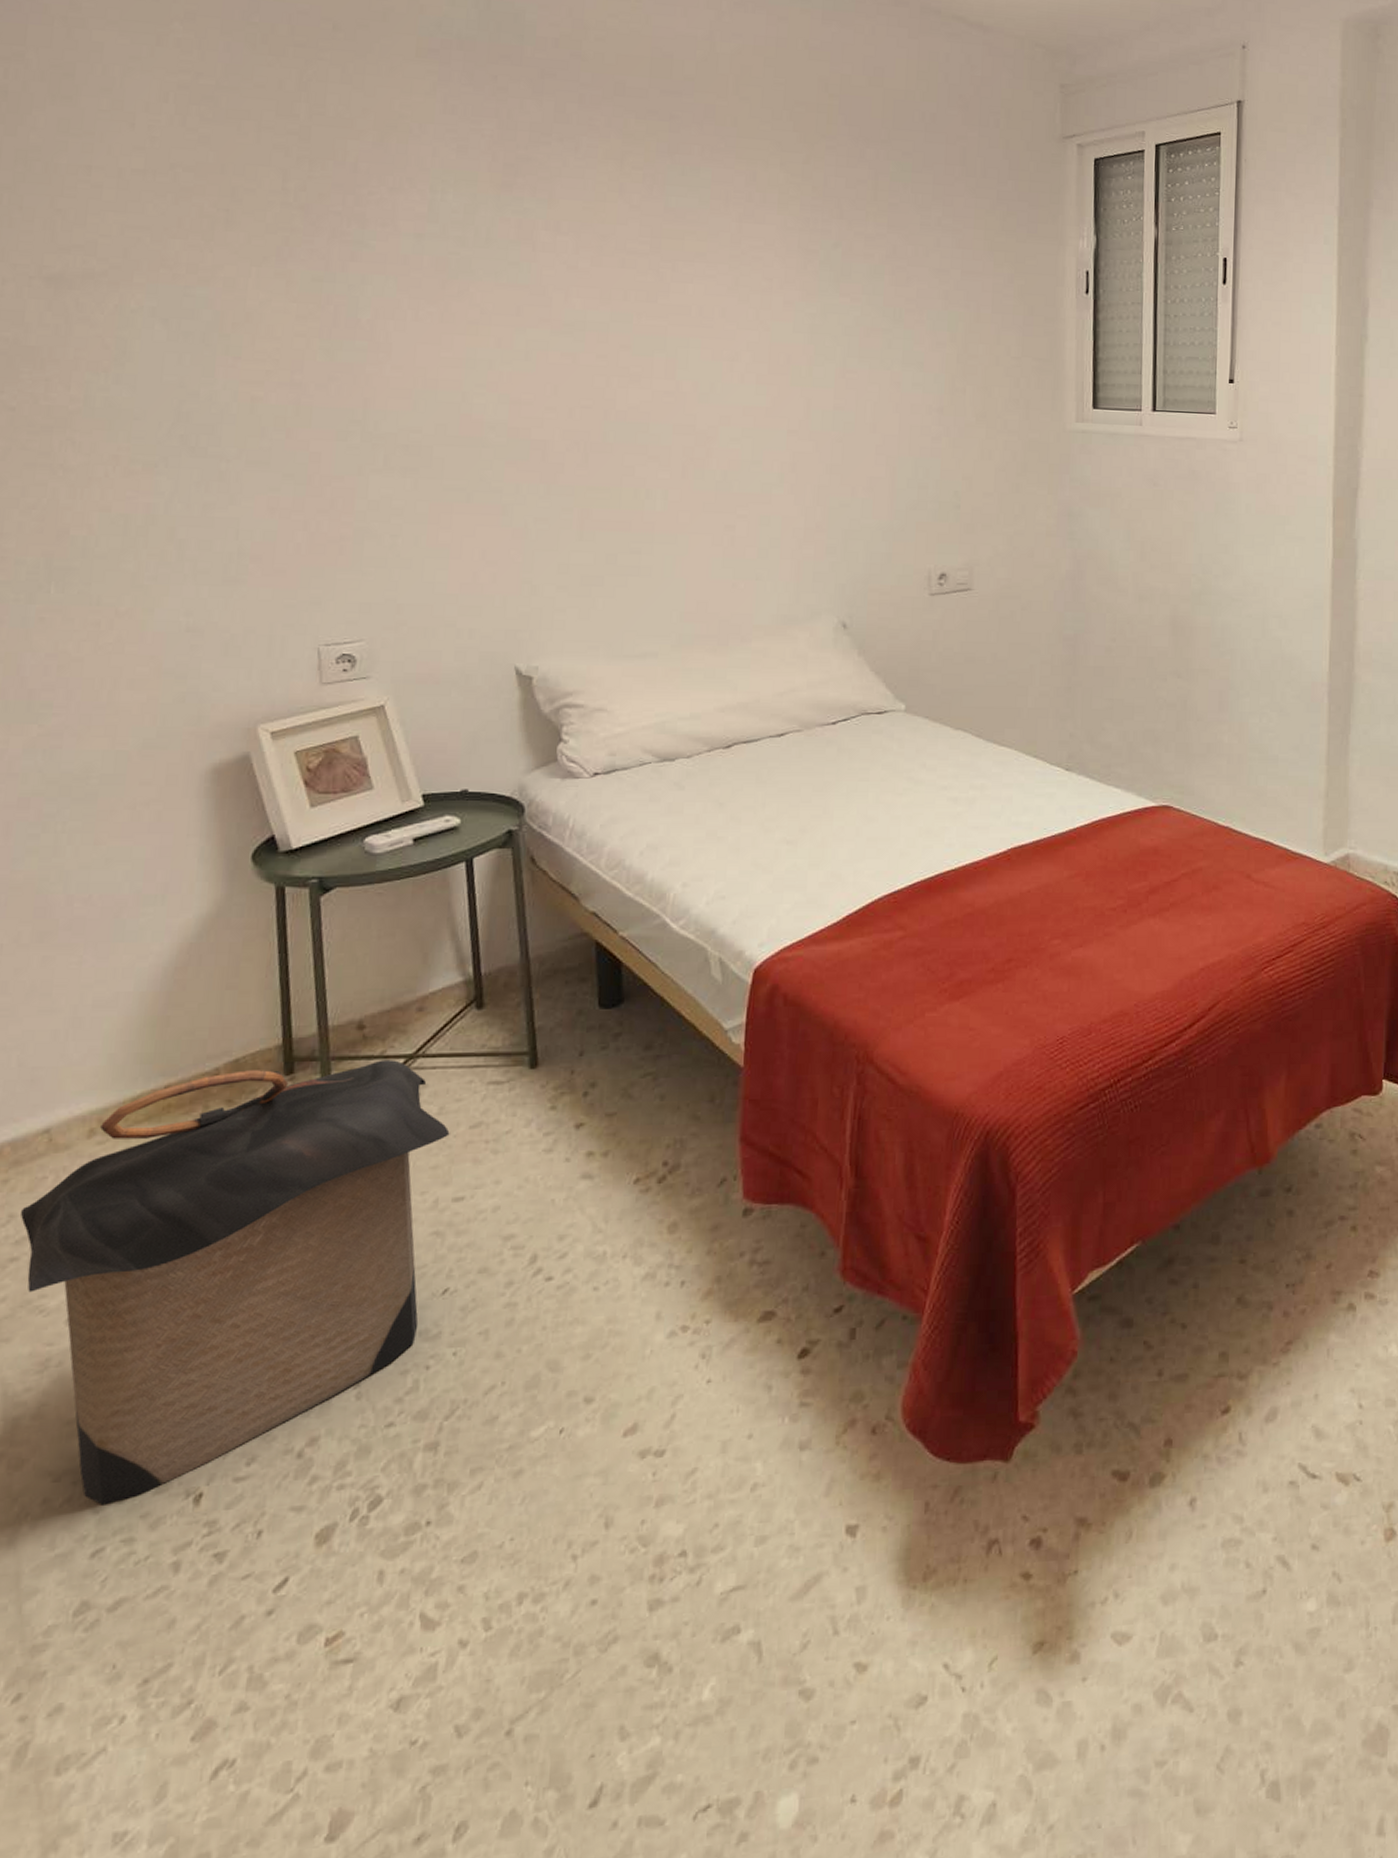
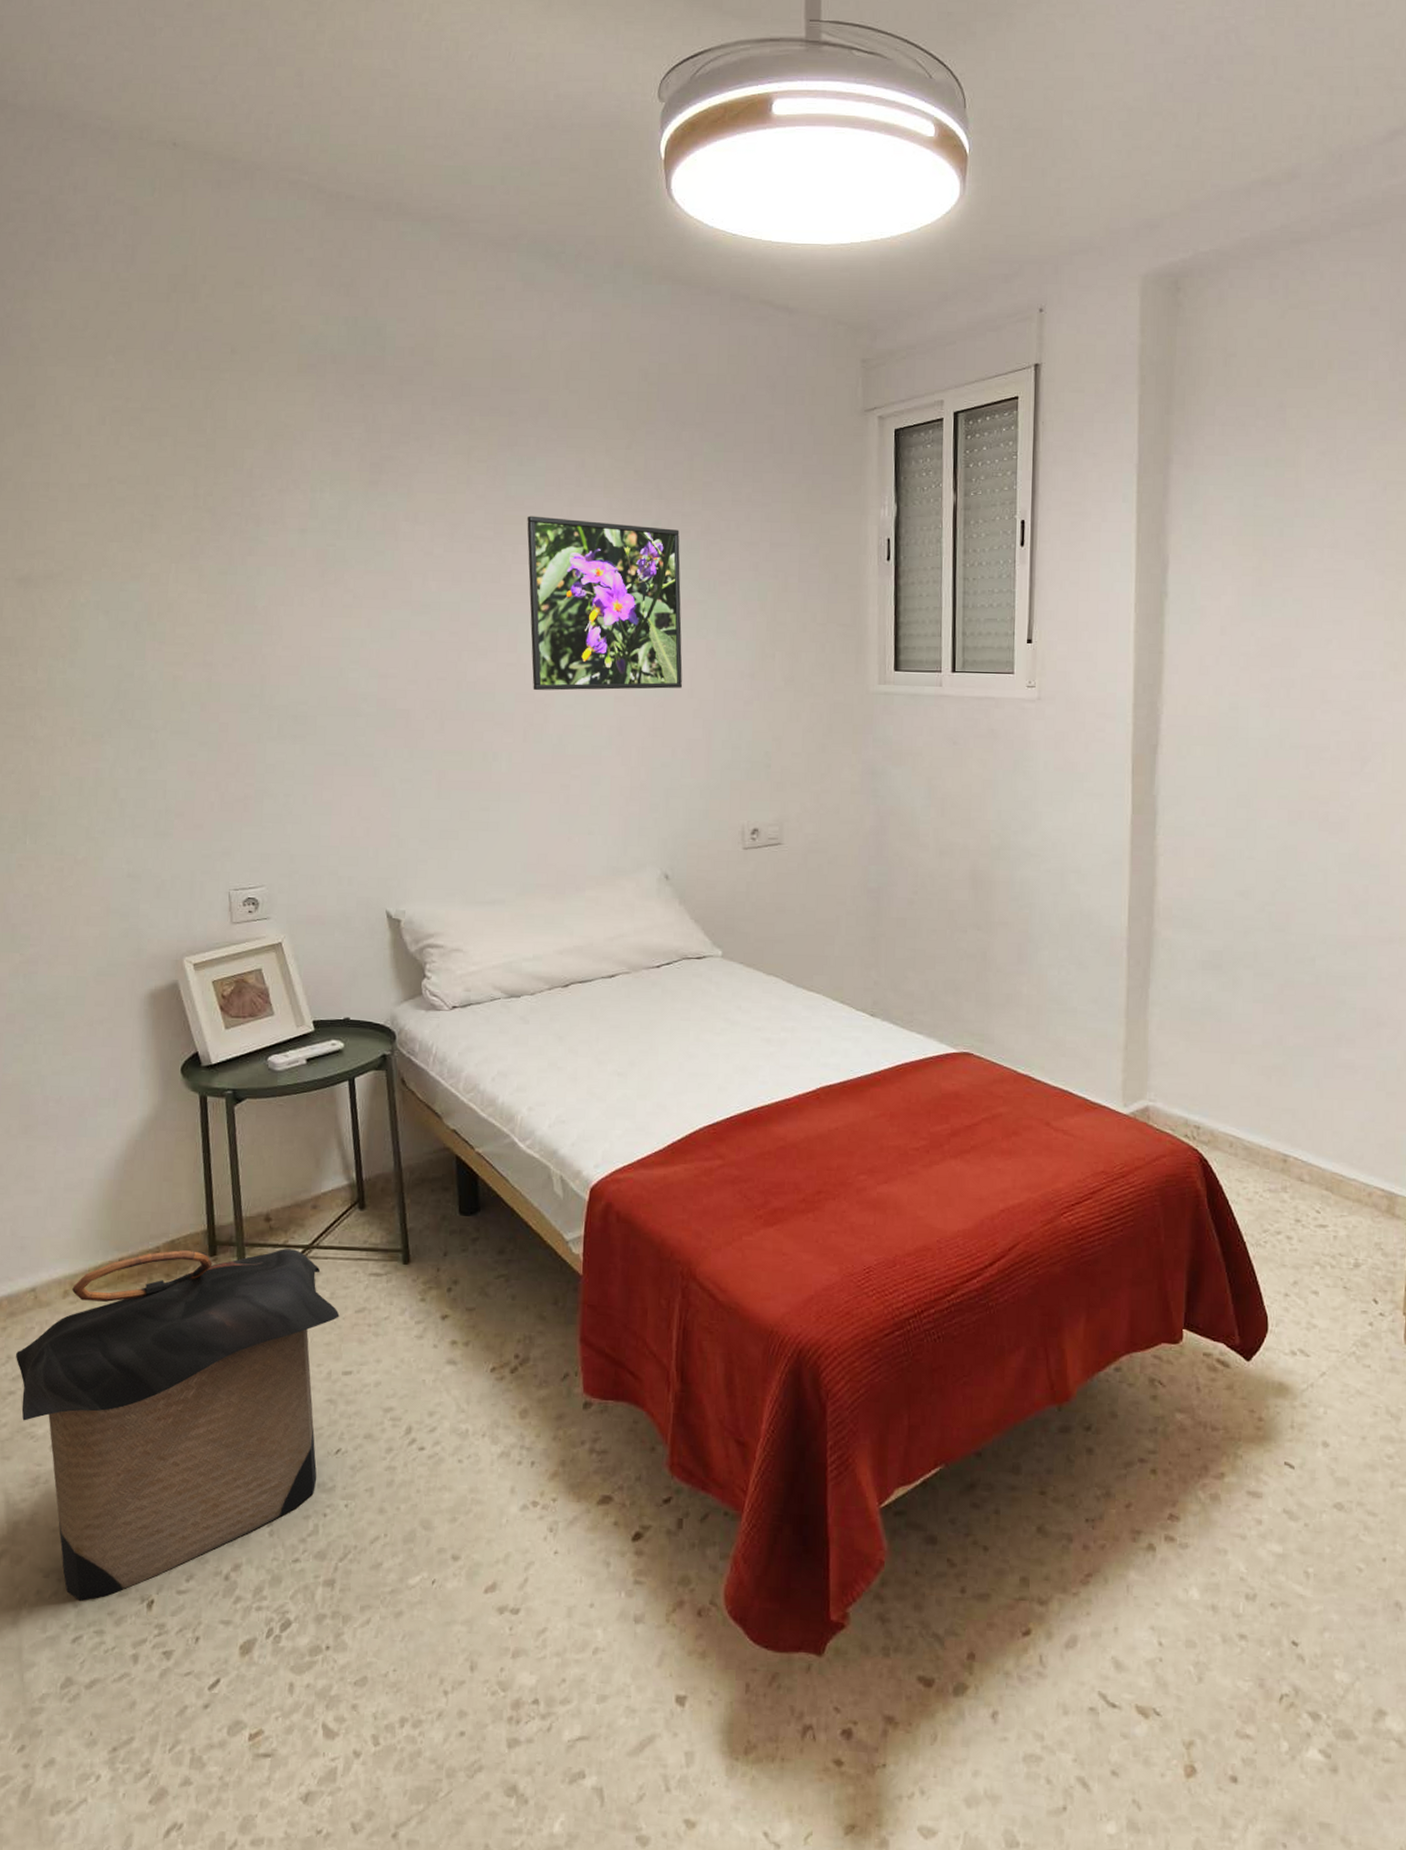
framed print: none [689,230,864,423] -> present [527,515,683,691]

